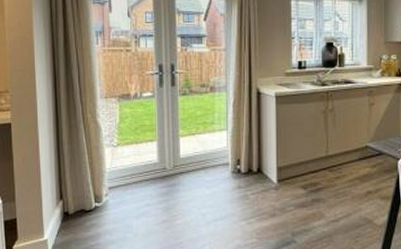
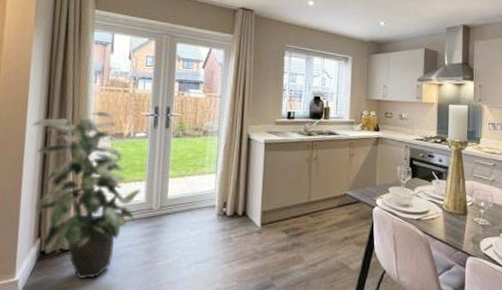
indoor plant: none [42,72,153,239] -> present [32,110,141,280]

